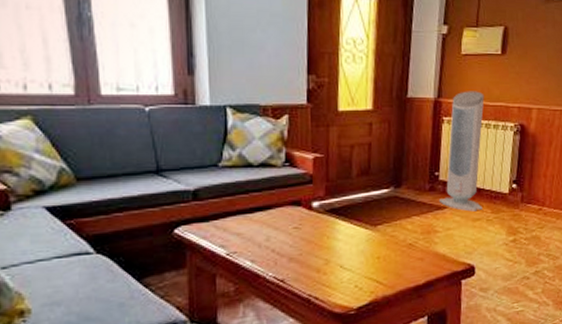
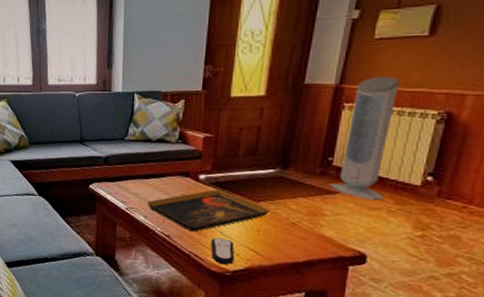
decorative tray: none [254,217,388,271] -> present [147,189,270,232]
remote control: none [331,272,358,302] -> present [211,237,235,264]

